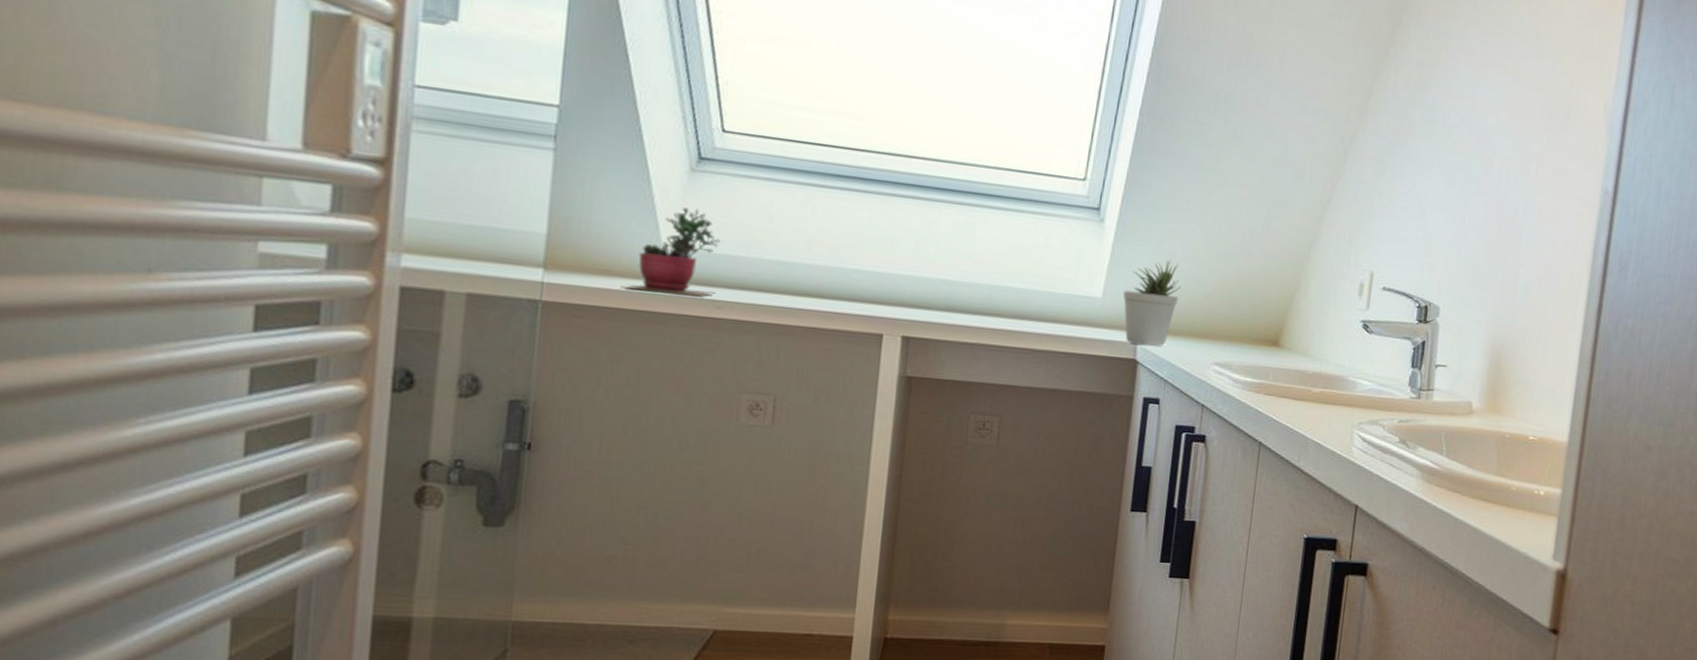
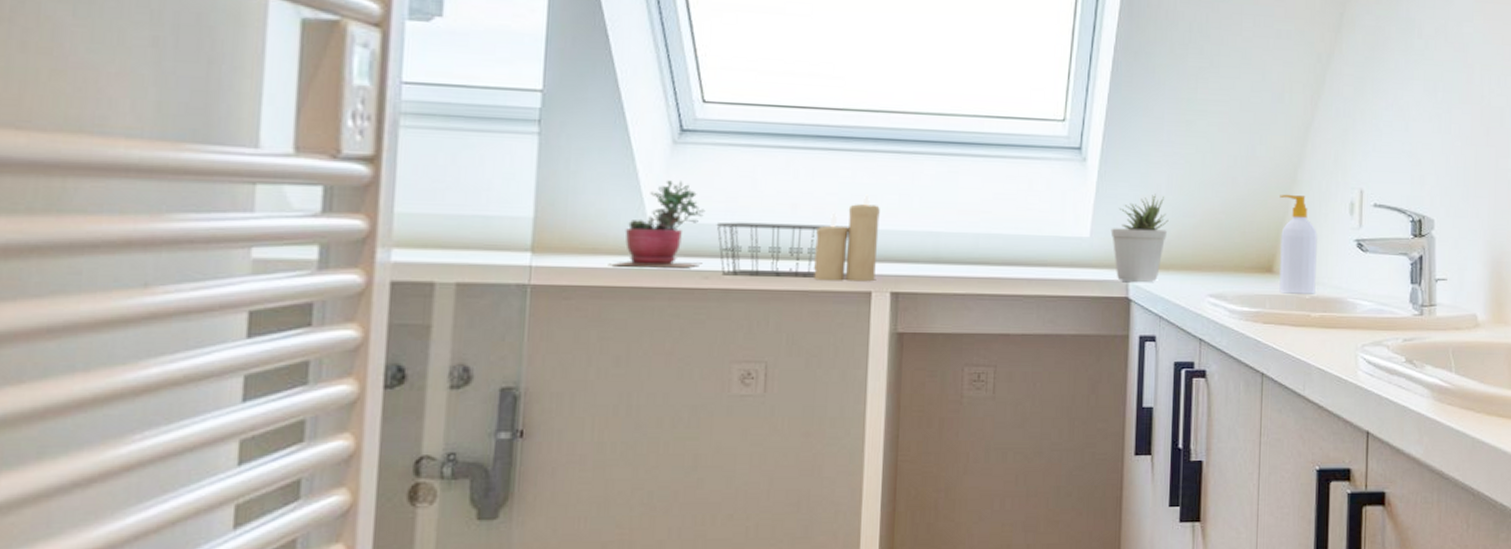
basket: none [731,254,865,317] -> present [716,222,850,279]
candle: none [826,237,896,325] -> present [813,194,880,282]
soap bottle: none [1283,270,1325,371] -> present [1279,194,1317,296]

